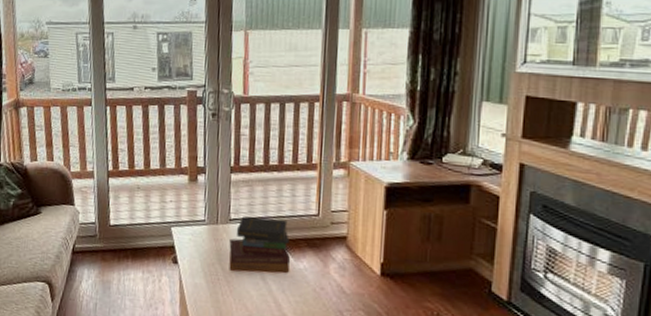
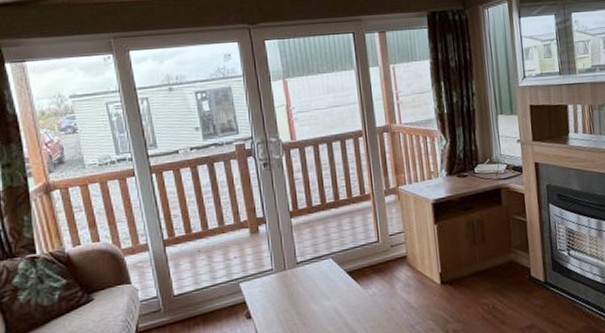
books: present [229,216,291,273] -> none [299,253,361,313]

